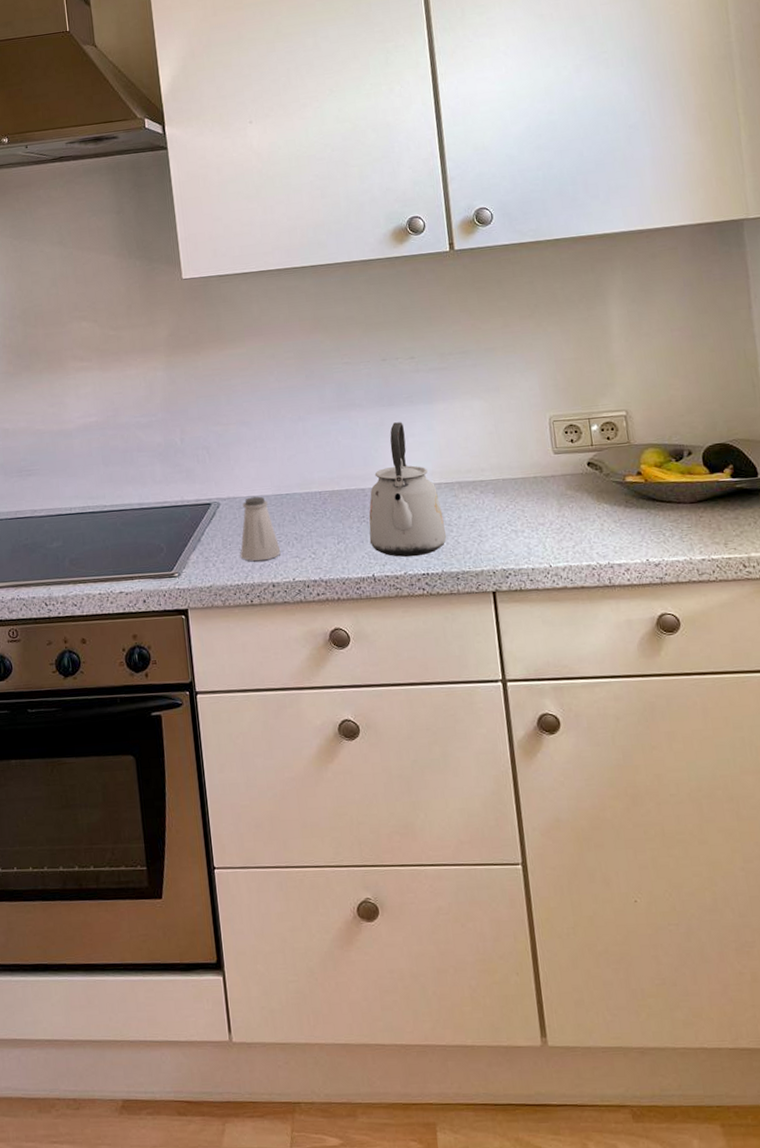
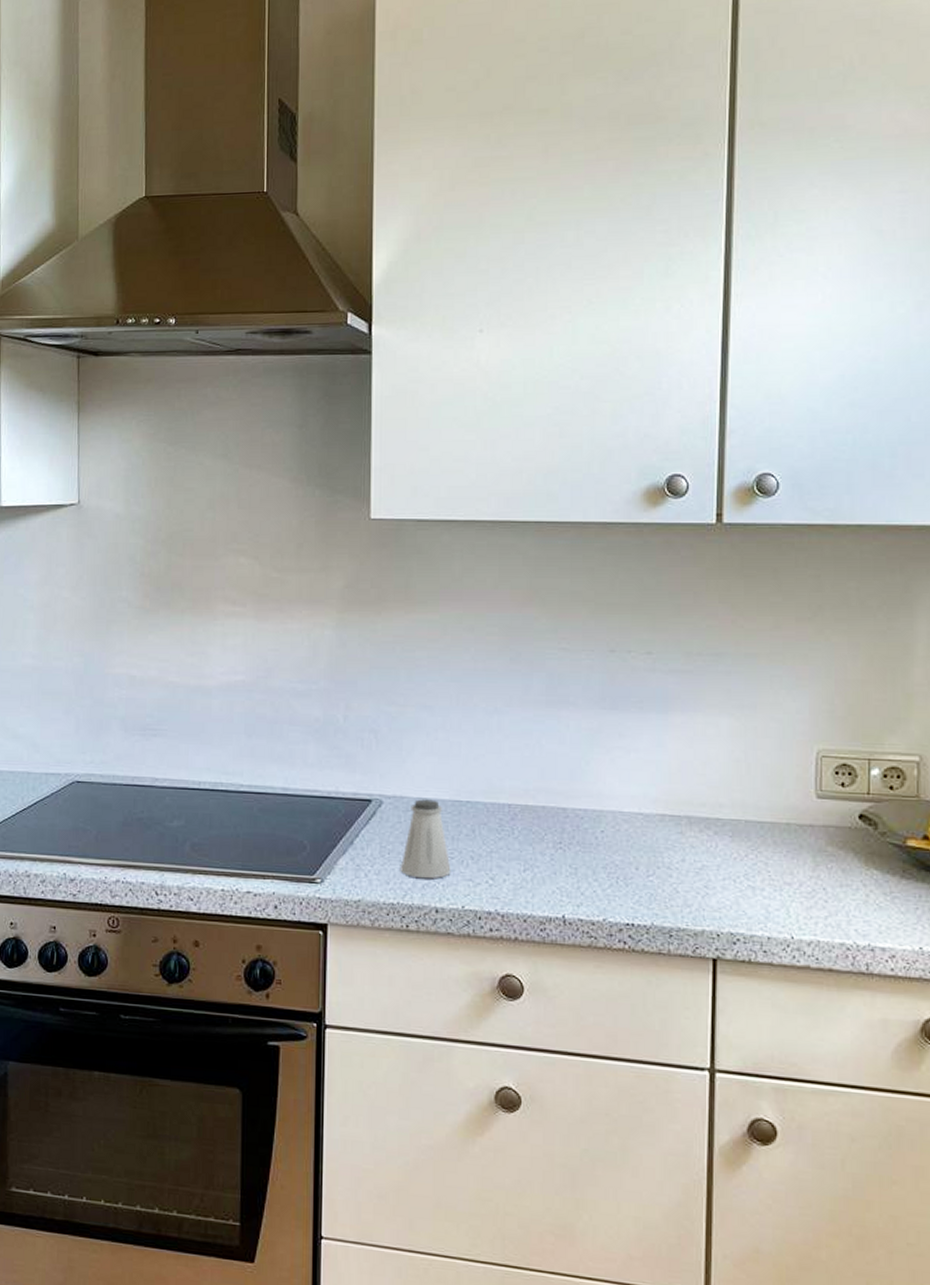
kettle: present [369,422,447,557] -> none [564,731,663,901]

